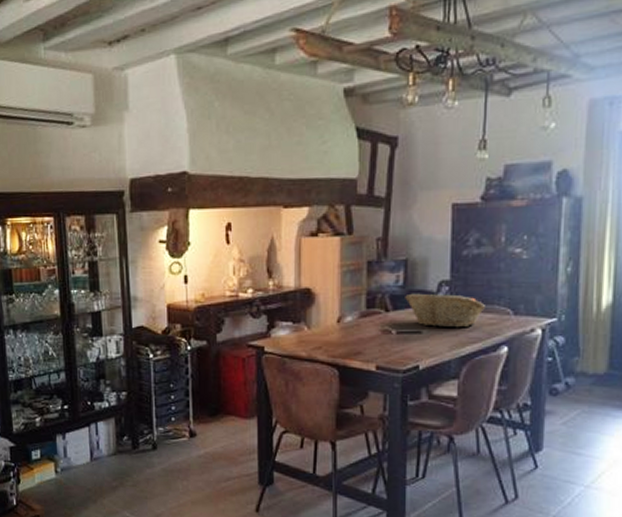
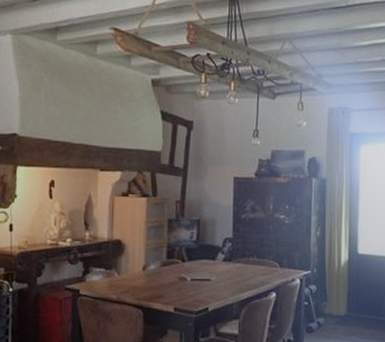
fruit basket: present [405,293,487,328] -> none [198,247,260,277]

